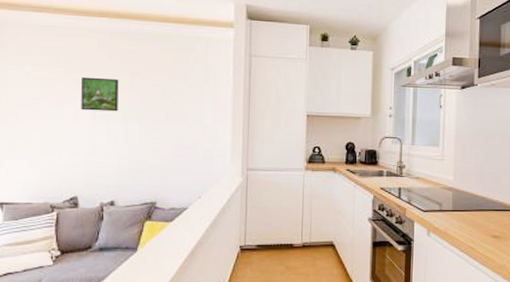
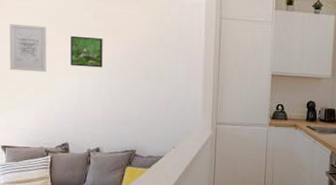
wall art: none [9,65,54,118] -> present [9,24,47,73]

